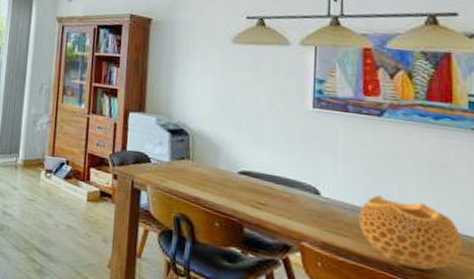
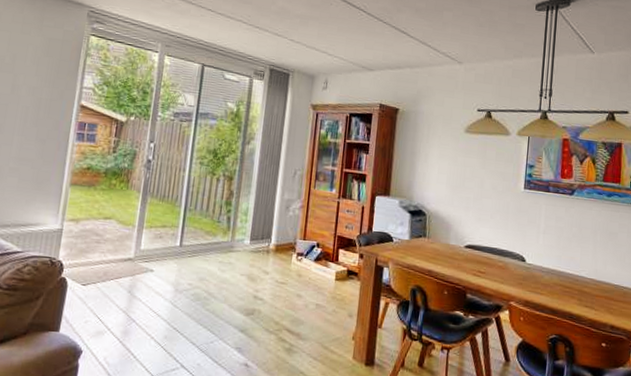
decorative bowl: present [359,194,461,270] -> none [551,259,619,316]

